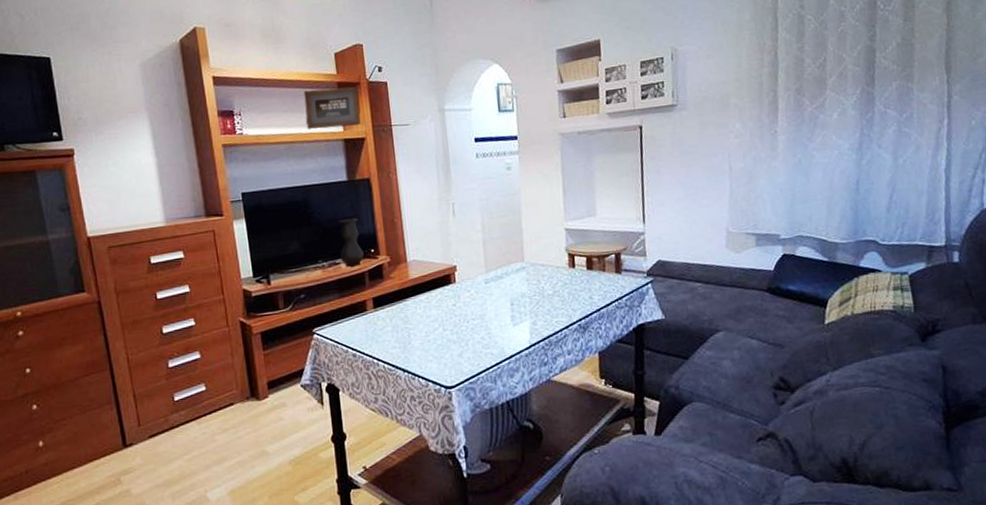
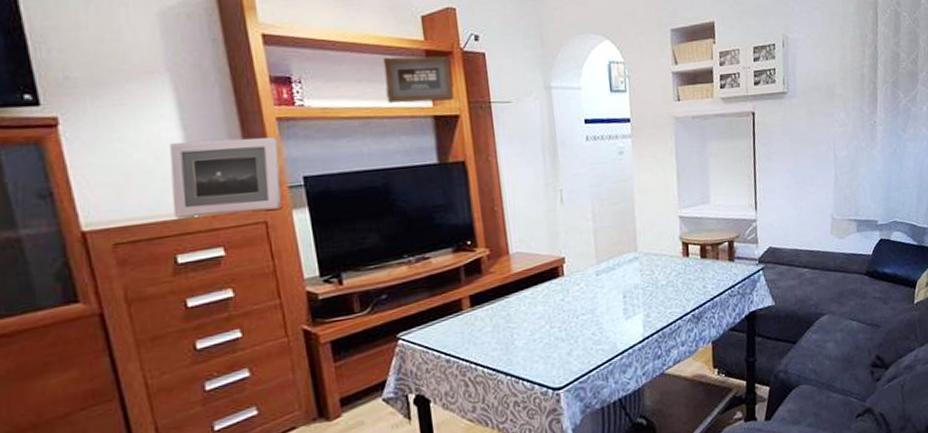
picture frame: none [146,161,226,227] -> present [170,137,282,218]
vase: present [338,218,364,267] -> none [427,206,459,262]

